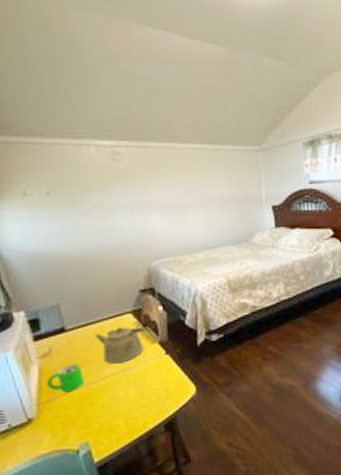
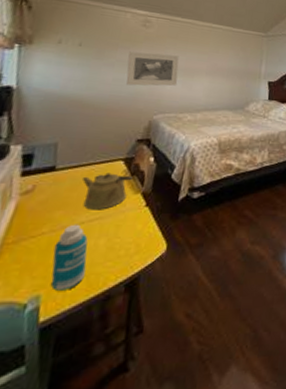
mug: present [46,363,84,392] -> none [17,204,59,235]
bottle: none [88,378,124,437] -> present [51,224,88,291]
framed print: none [105,191,169,233] -> present [126,51,179,86]

